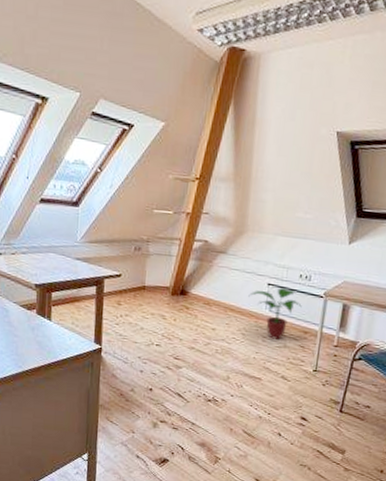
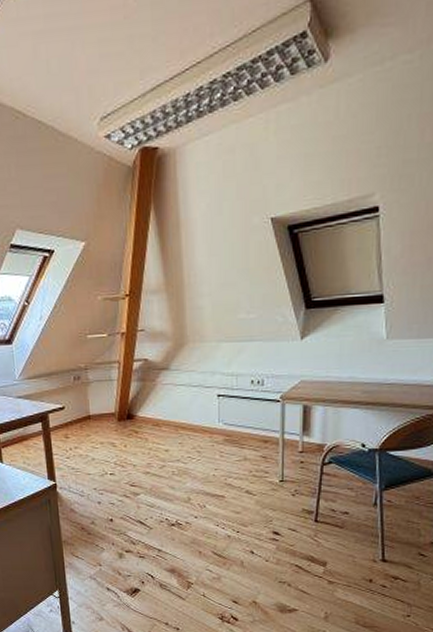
potted plant: present [248,288,302,340] -> none [198,397,258,453]

